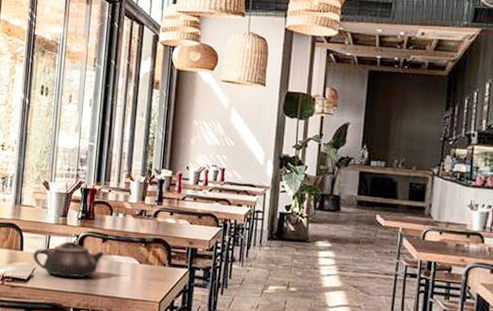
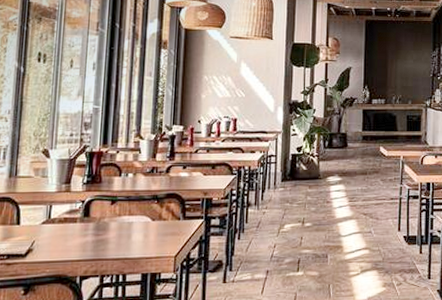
teapot: present [33,242,105,279] -> none [31,208,114,246]

